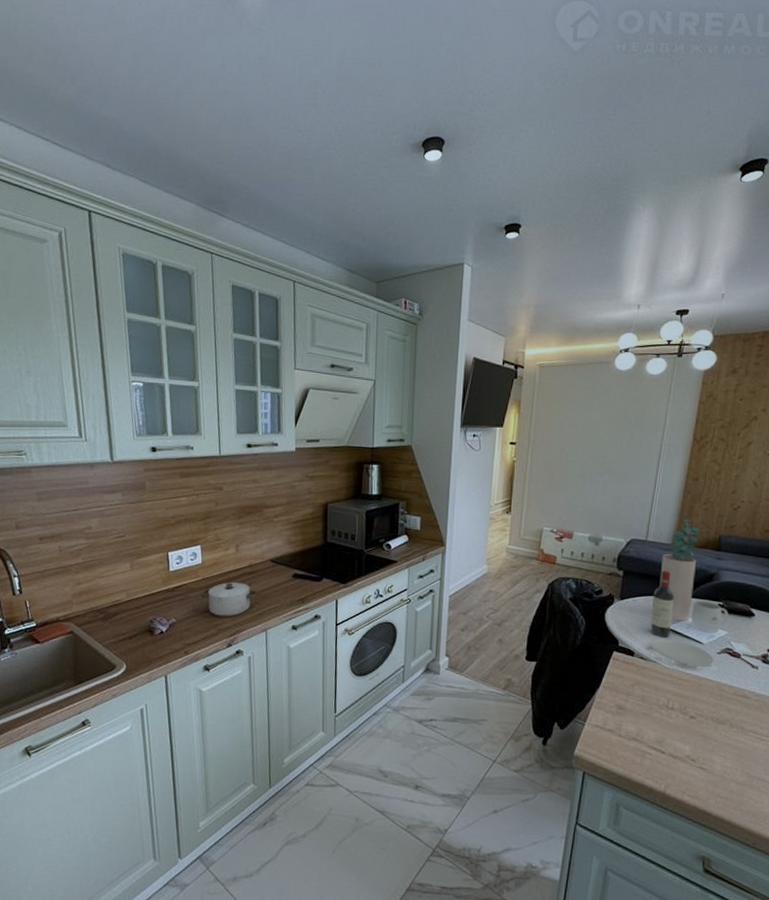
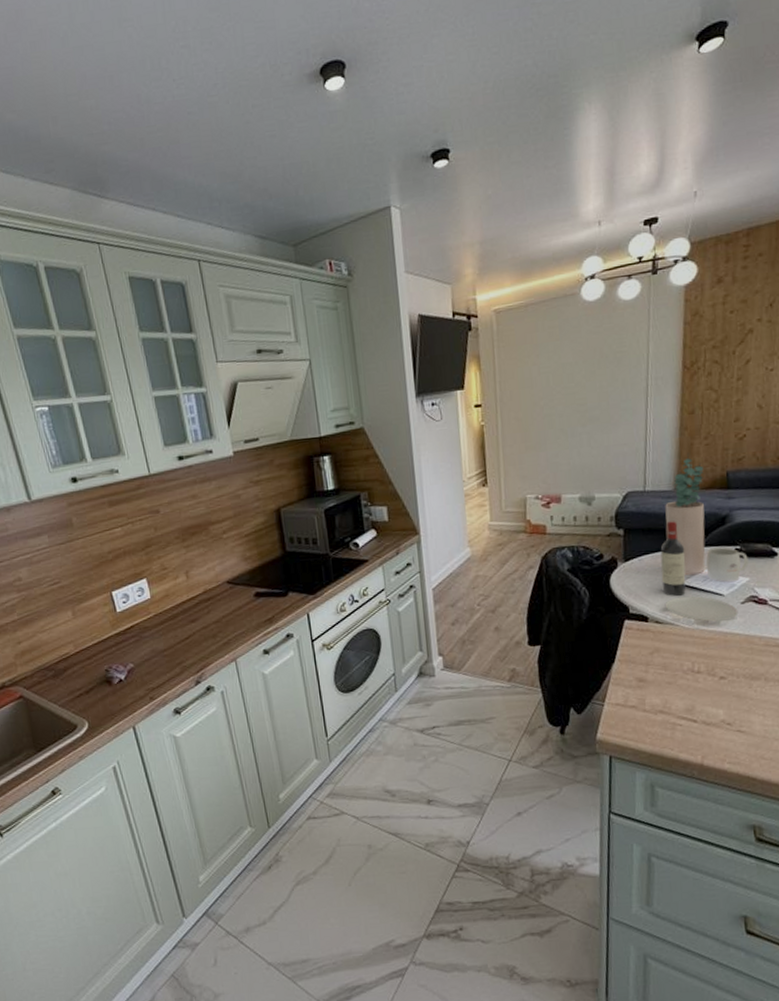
cooking pot: present [201,582,258,617] -> none [156,611,219,654]

